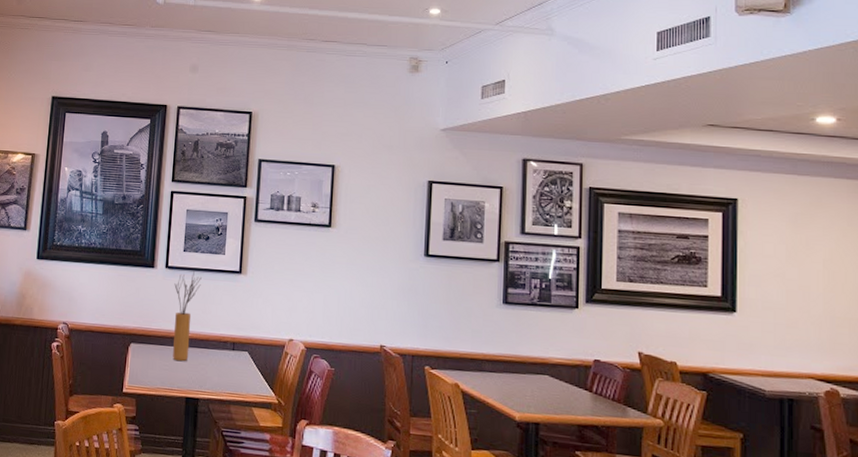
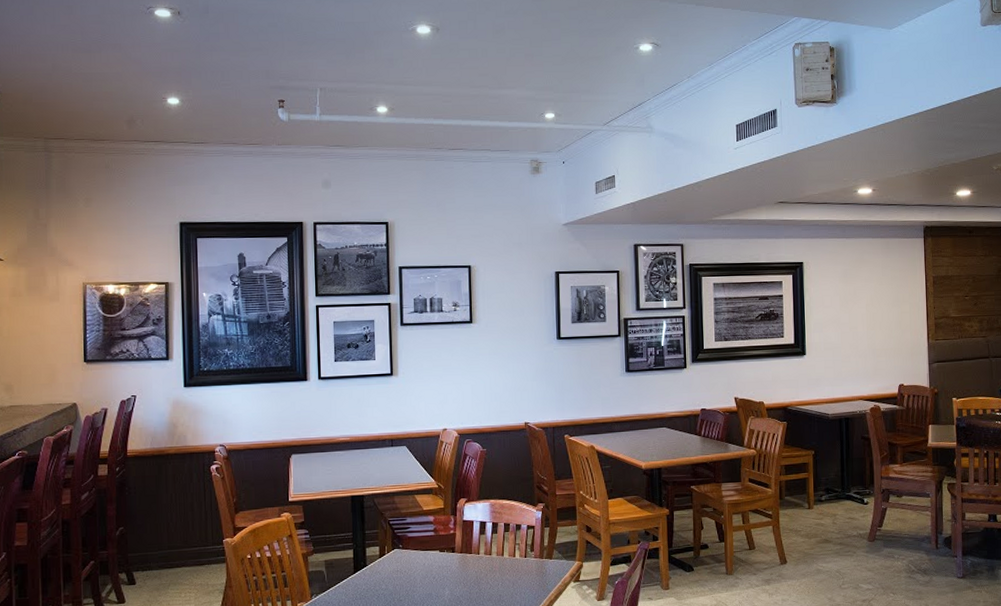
vase: present [173,271,202,362] -> none [329,379,355,465]

